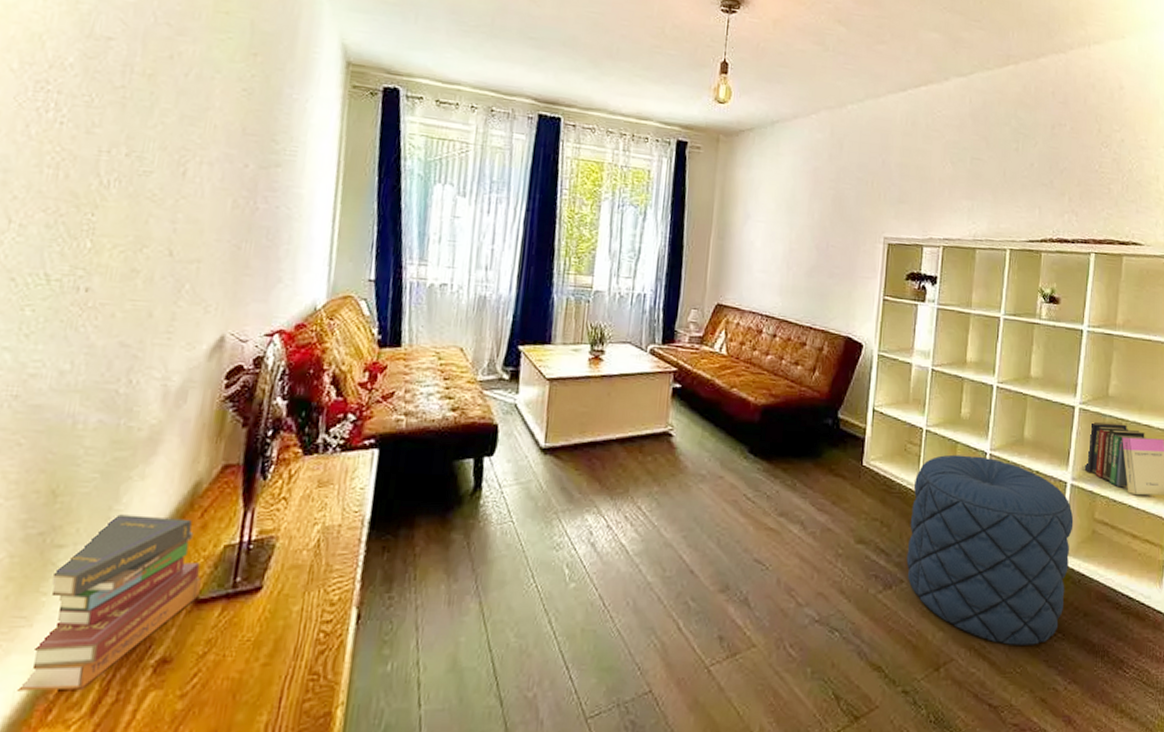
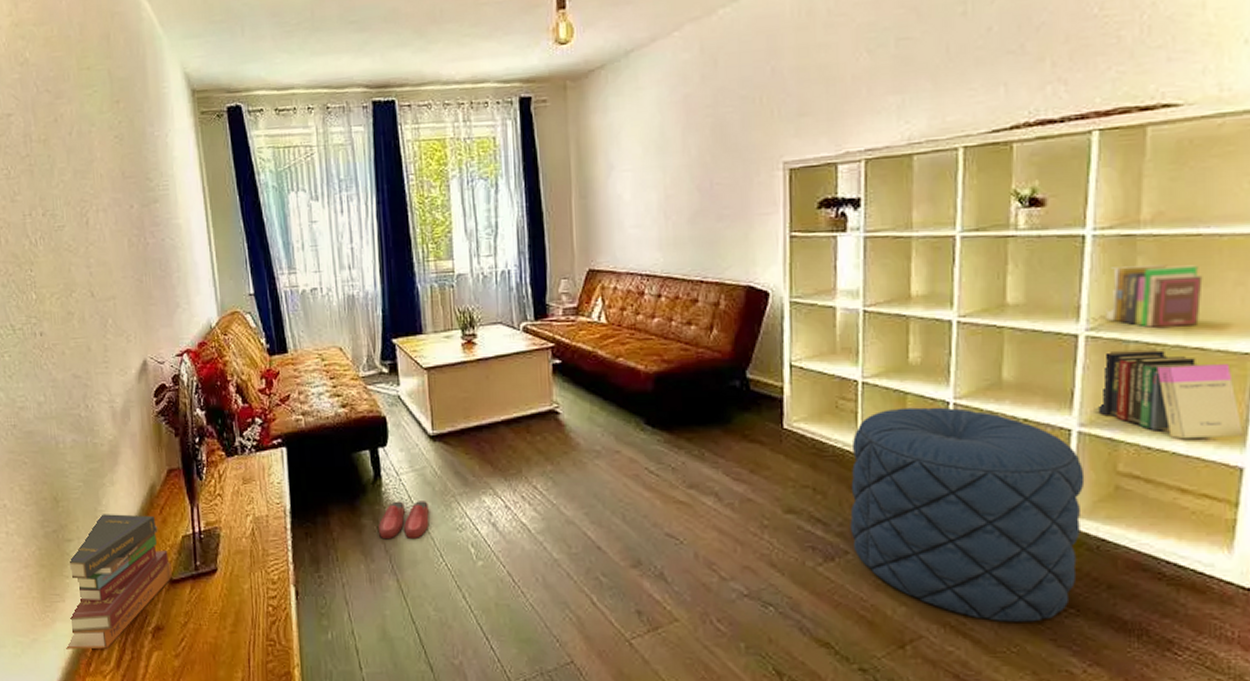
slippers: none [468,515,528,557] -> present [379,501,429,540]
books: none [1093,357,1151,408] -> present [1106,264,1203,328]

